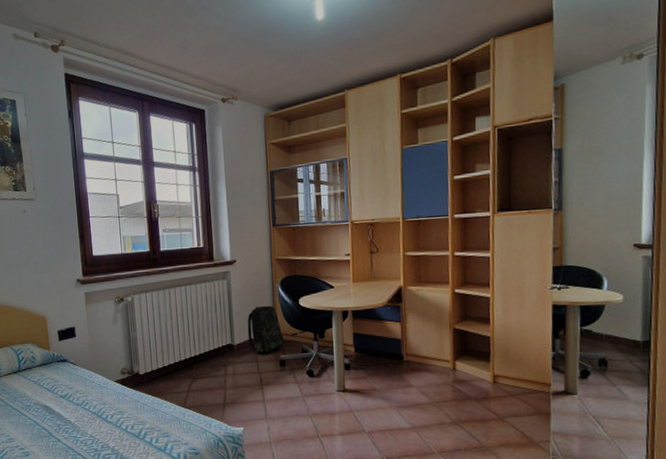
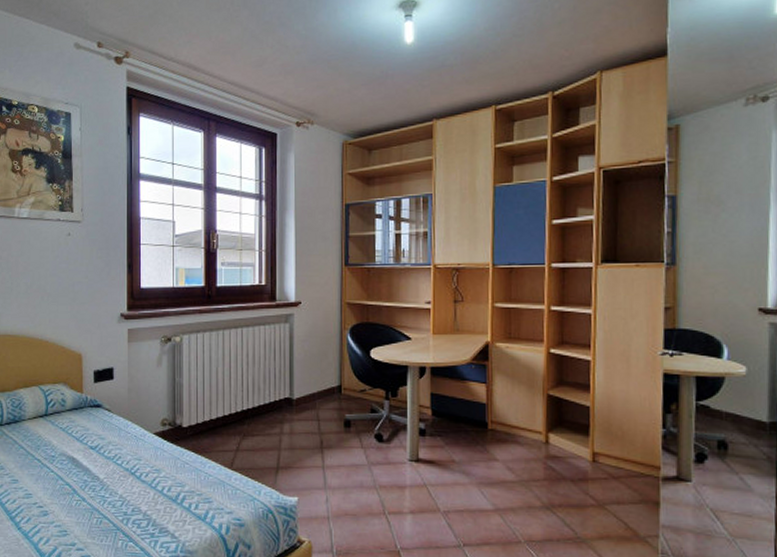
backpack: present [247,305,284,356] -> none [309,355,351,414]

